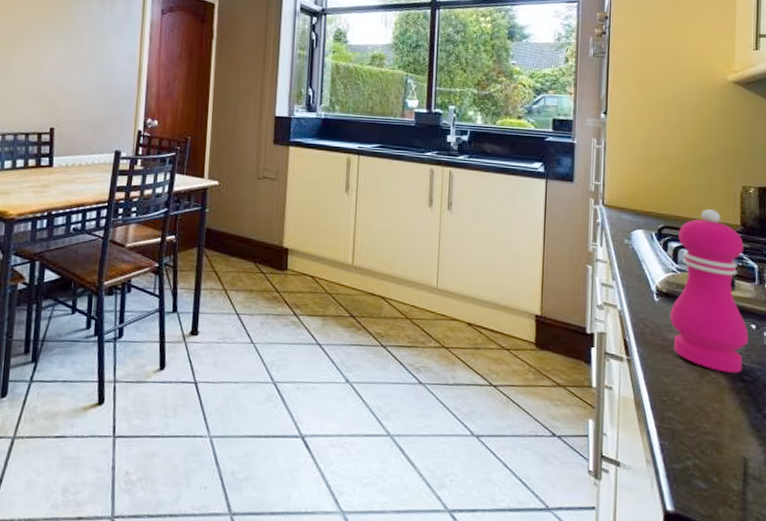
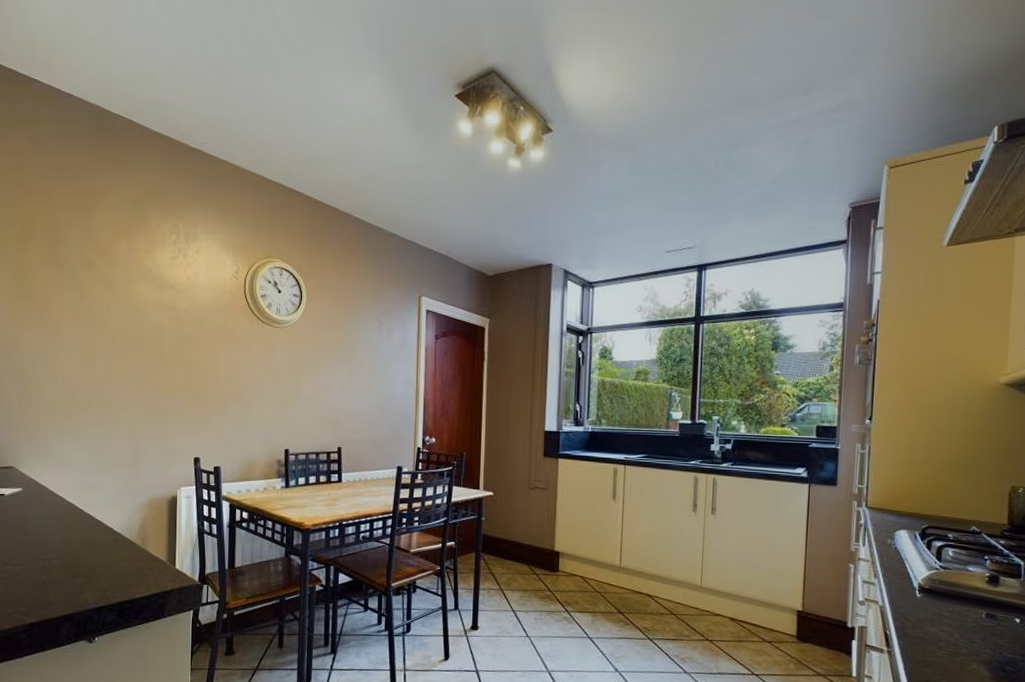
pepper mill: present [670,209,749,373] -> none [932,509,1012,664]

